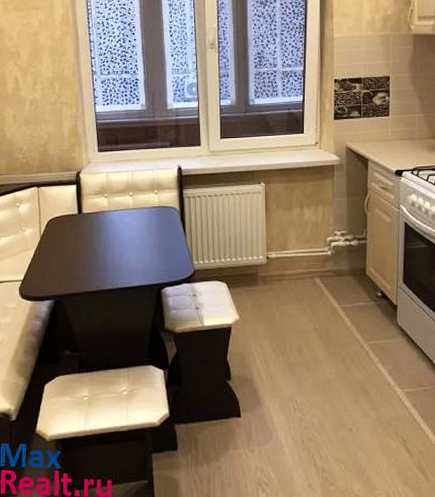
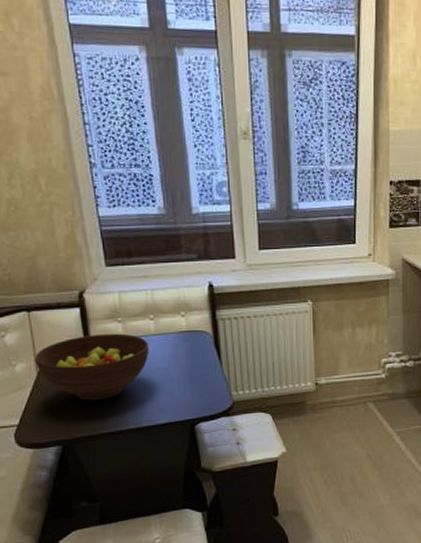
fruit bowl: none [39,207,128,263] -> present [34,333,149,401]

